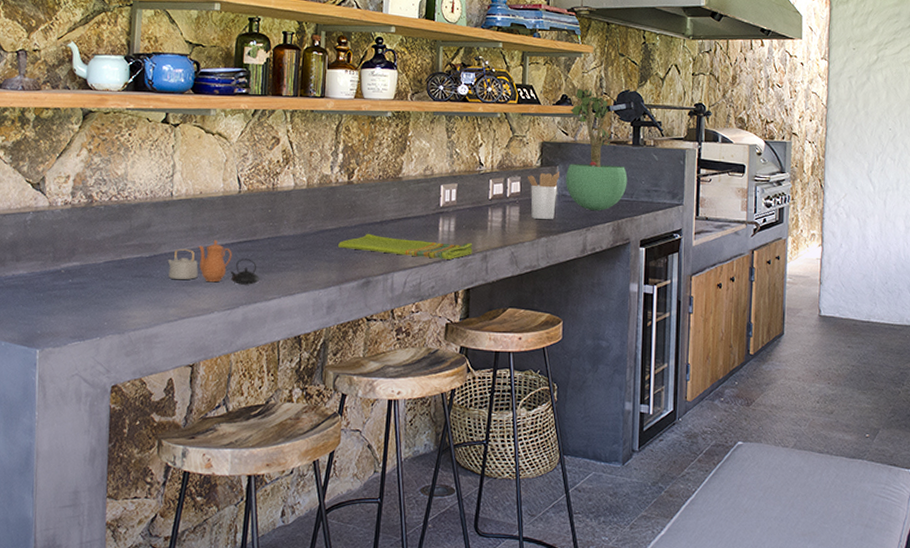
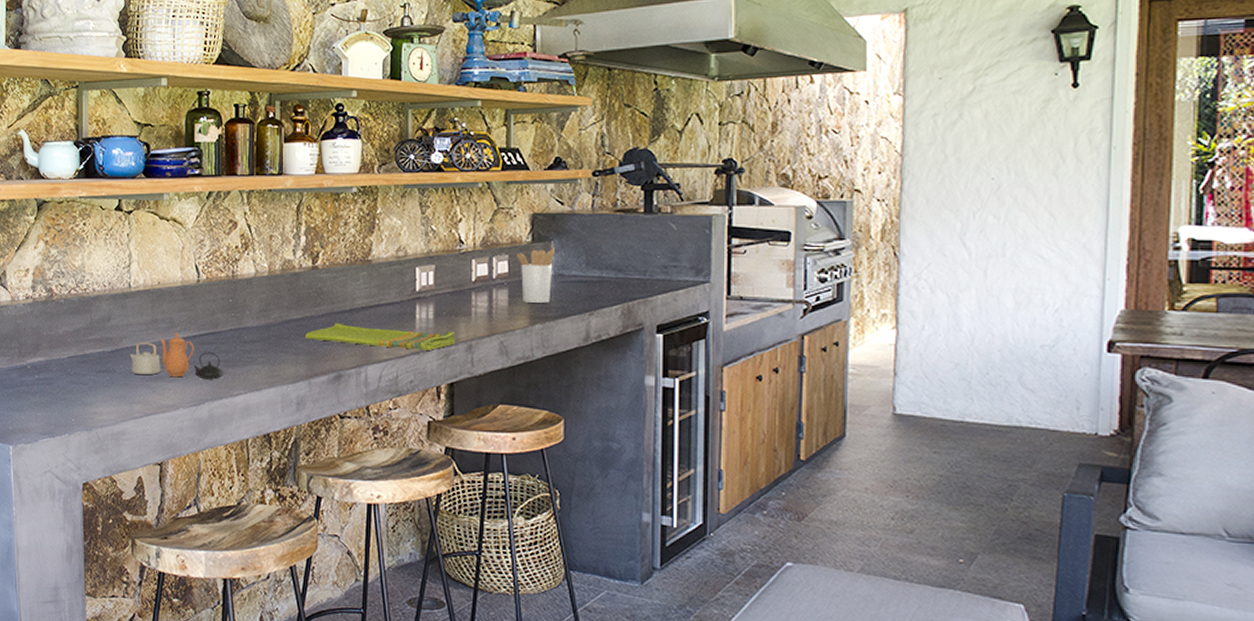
potted plant: present [566,88,628,211] -> none [563,148,639,292]

